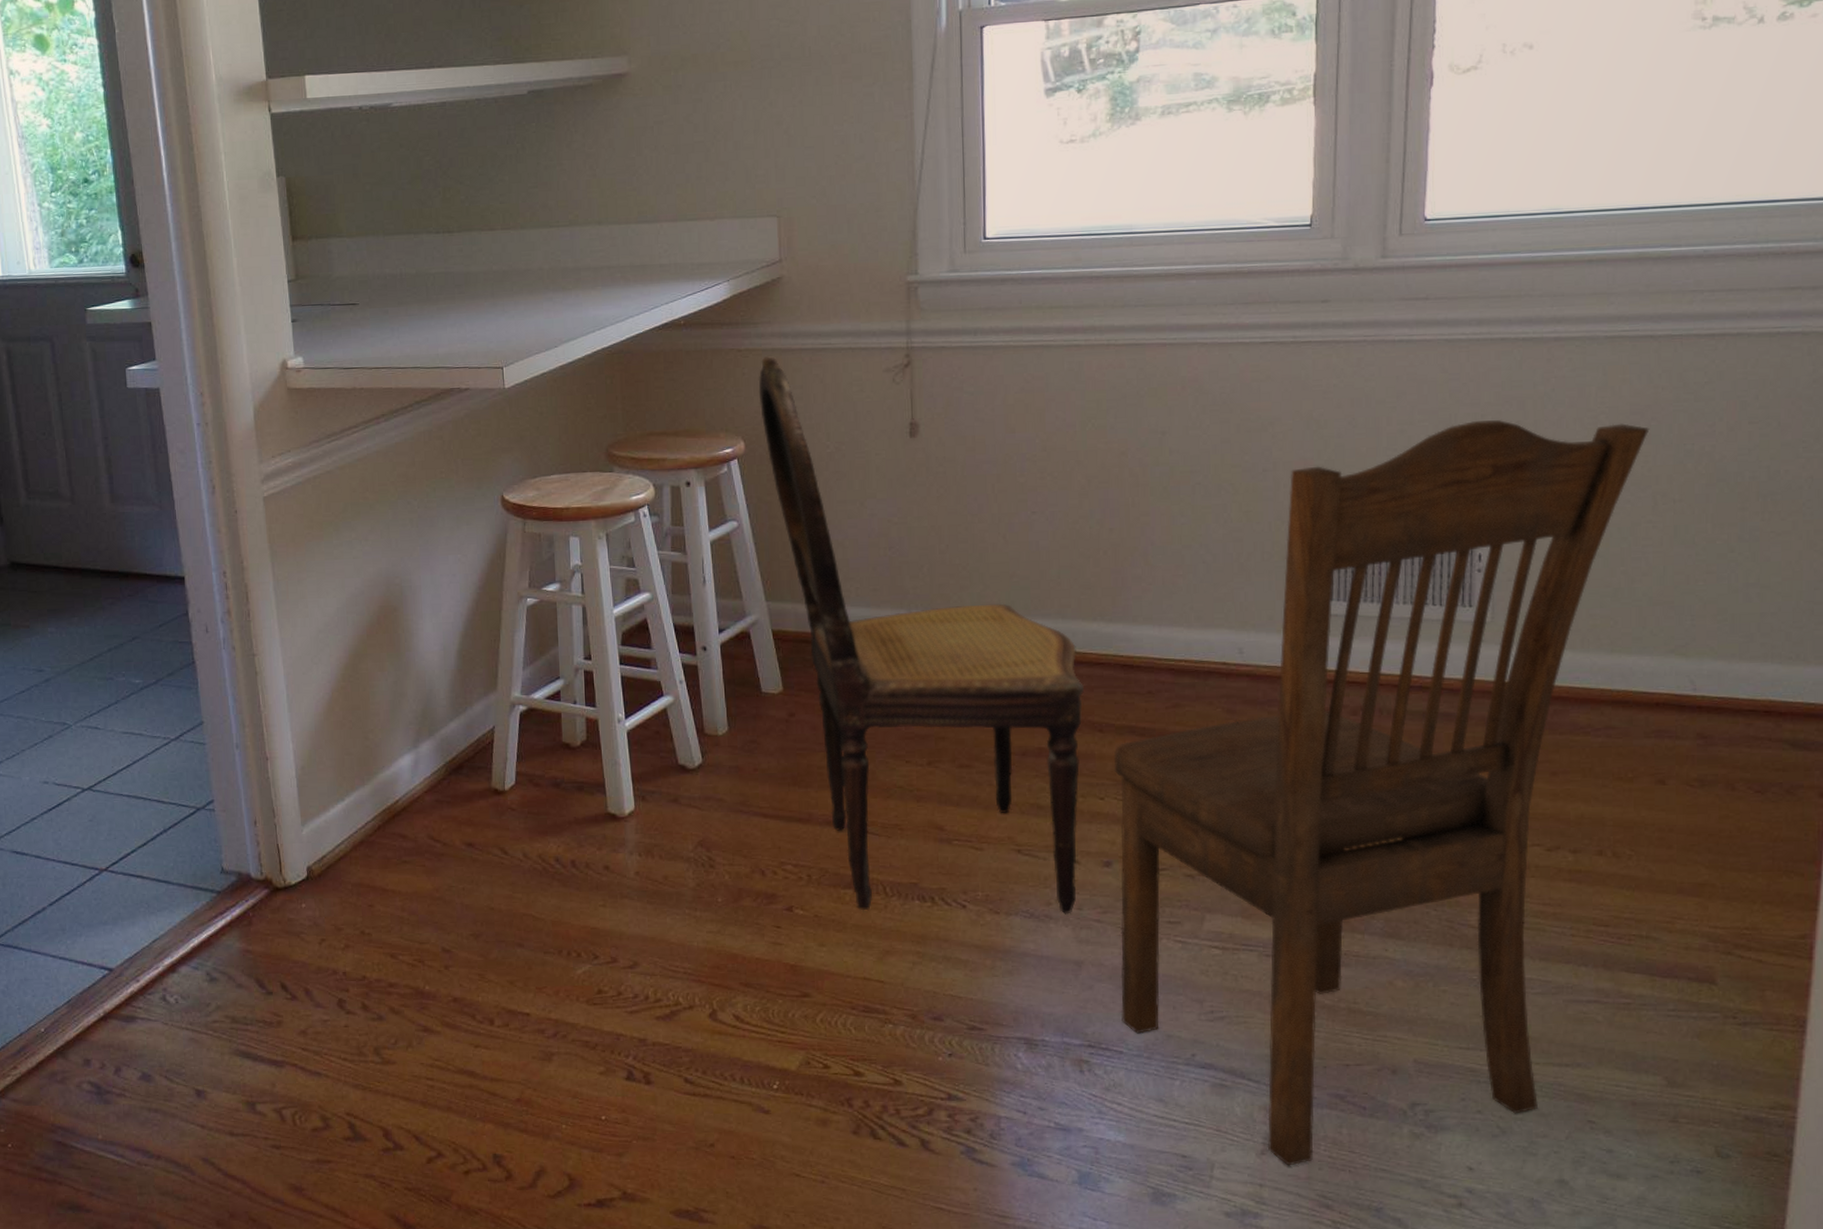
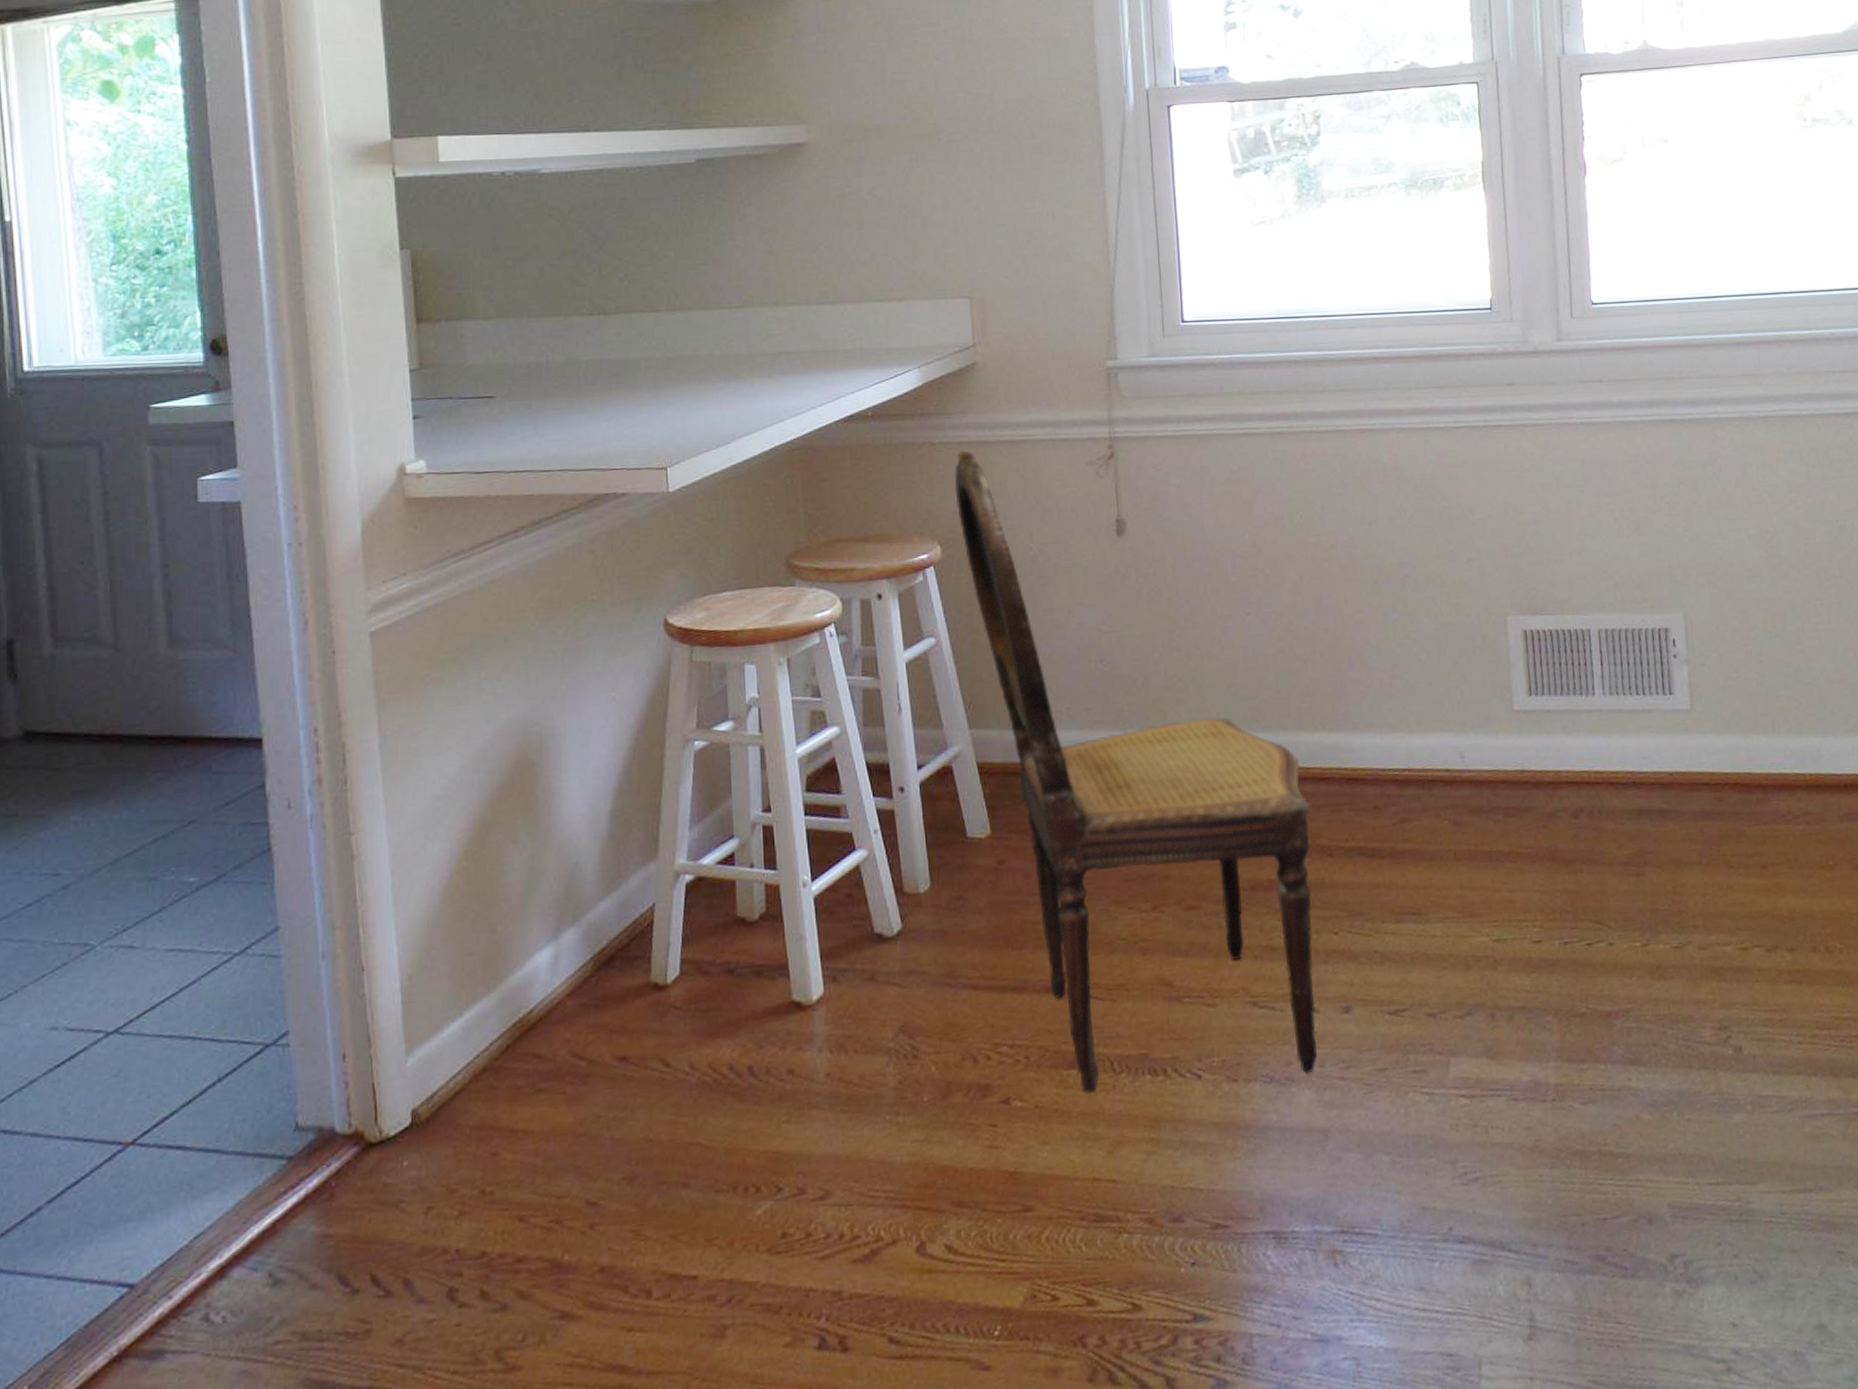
dining chair: present [1114,420,1650,1166] -> none [1346,501,1807,1350]

